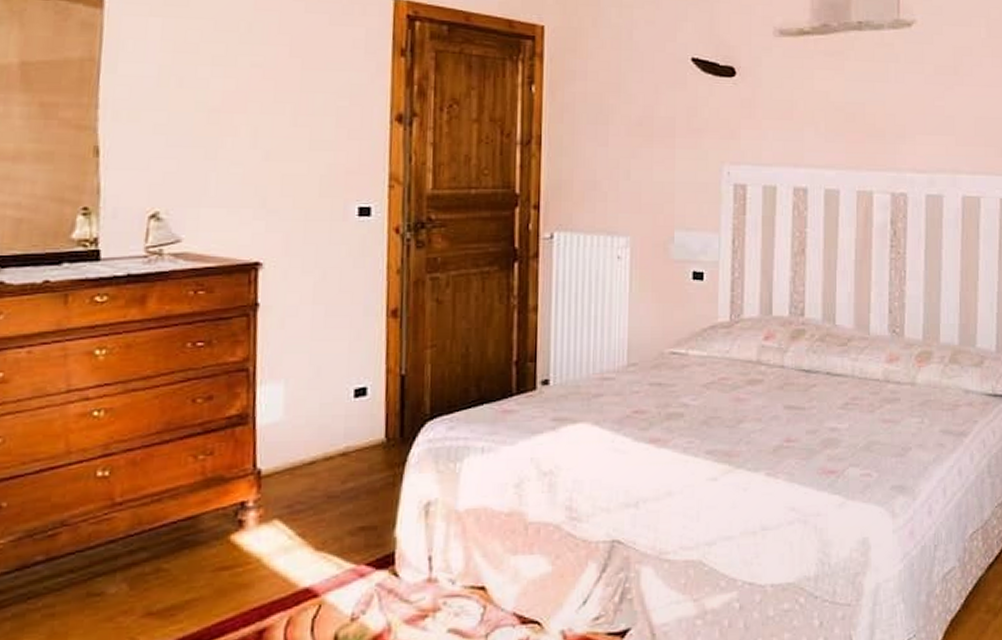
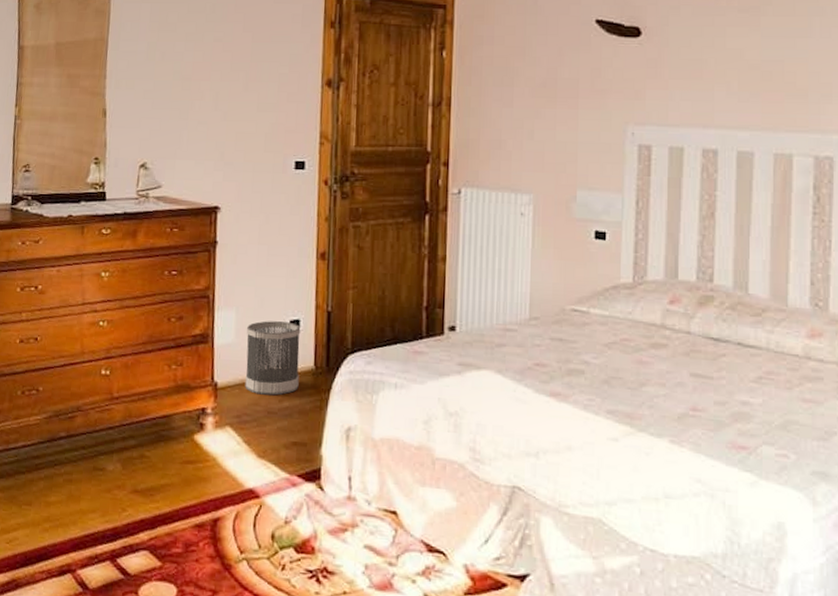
wastebasket: none [297,391,368,478] -> present [245,321,301,396]

